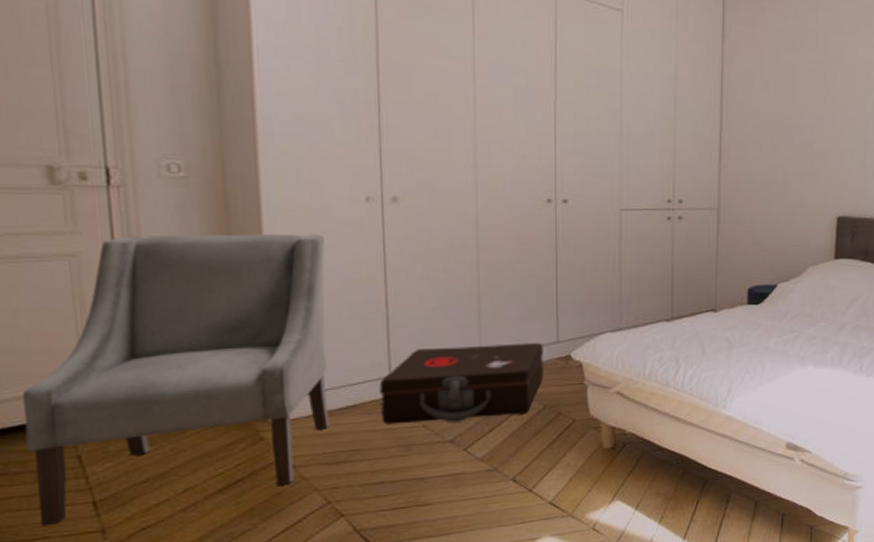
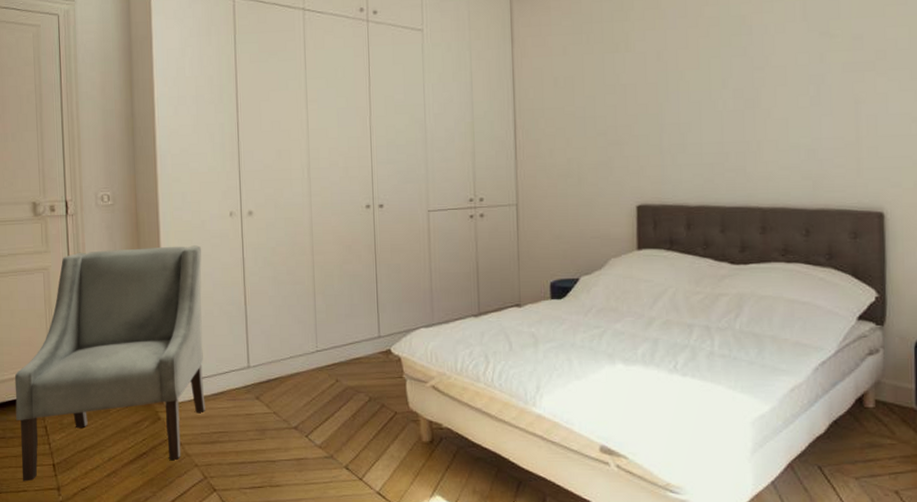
suitcase: present [379,343,544,424] -> none [241,338,369,410]

